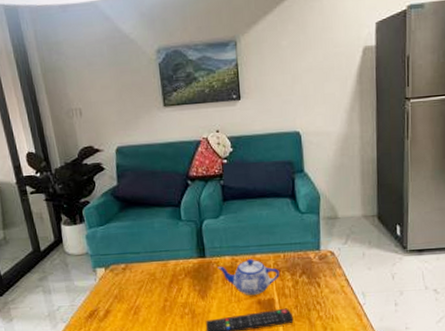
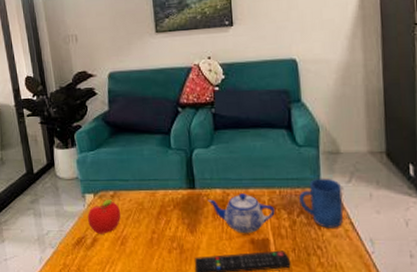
fruit: none [99,272,134,306] -> present [88,199,121,234]
mug: none [301,241,340,286] -> present [299,178,344,228]

